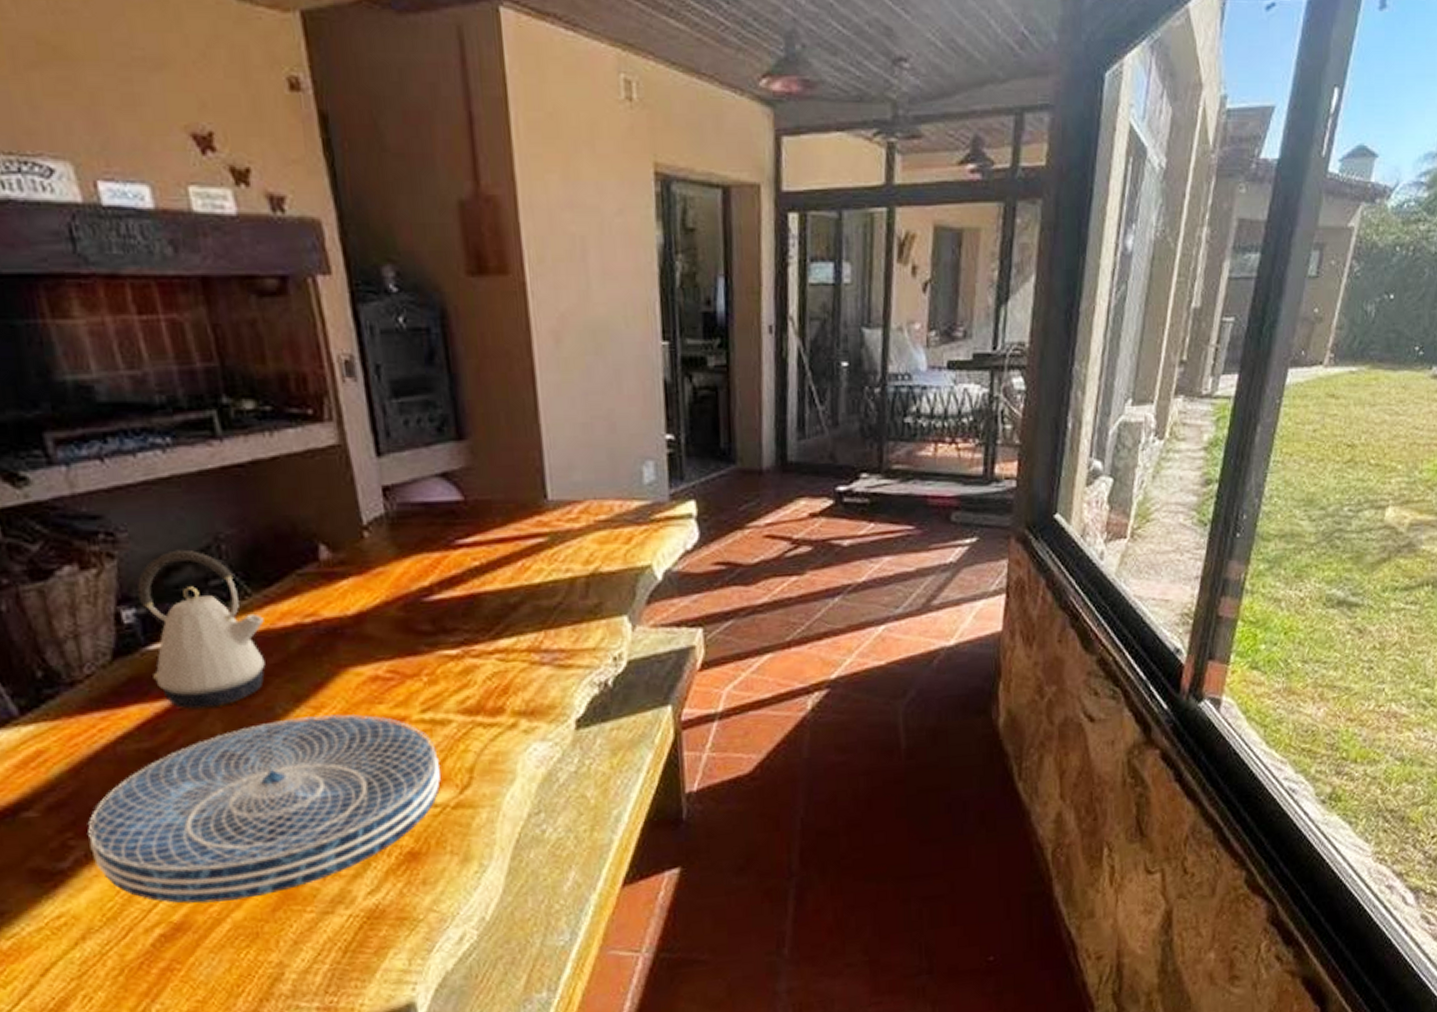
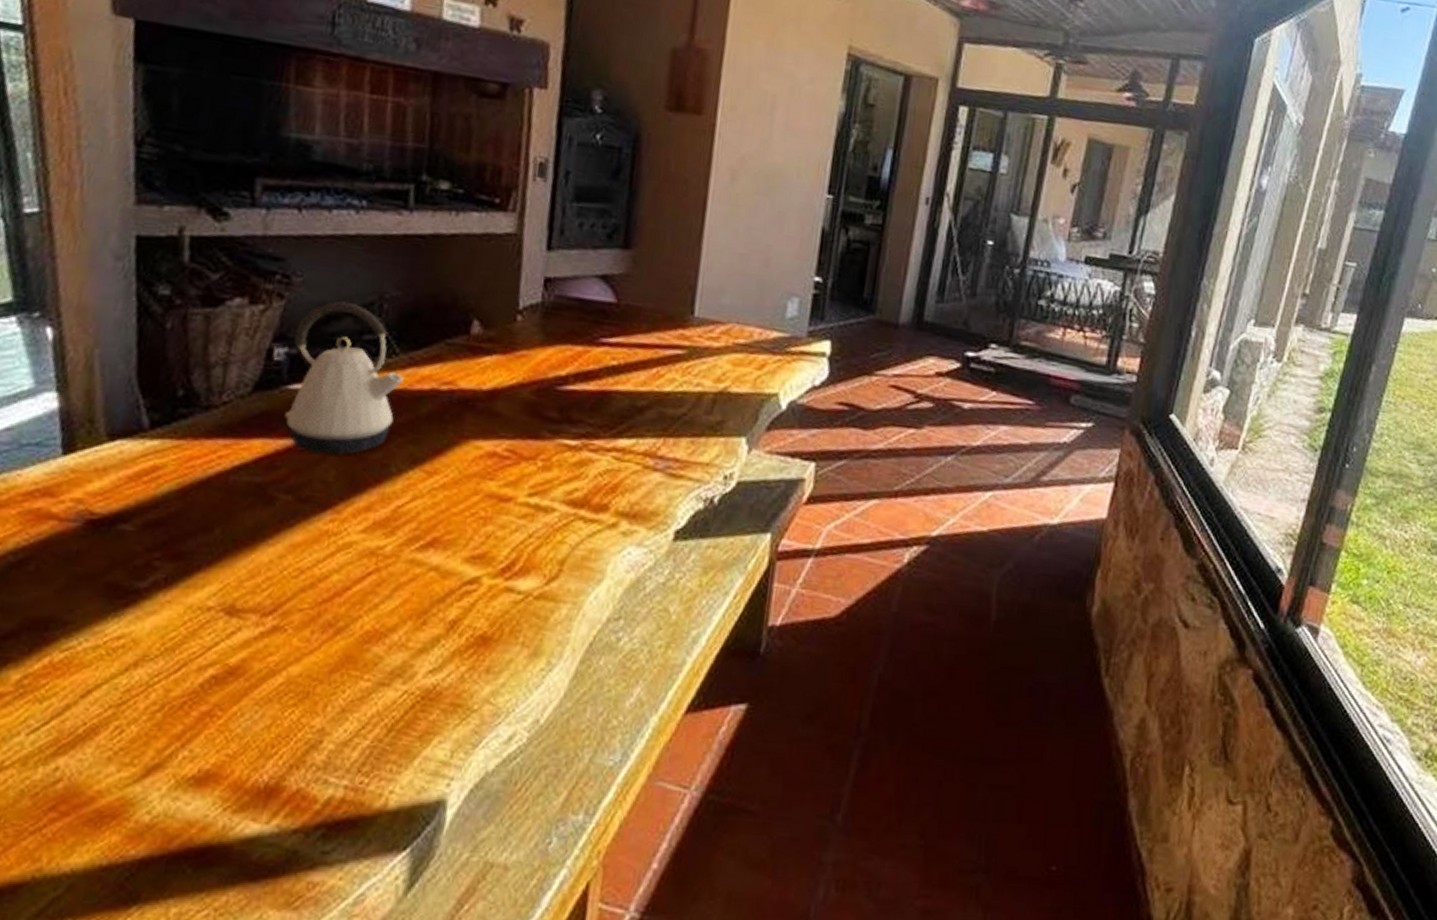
placemat: present [88,714,441,904] -> none [172,478,534,655]

